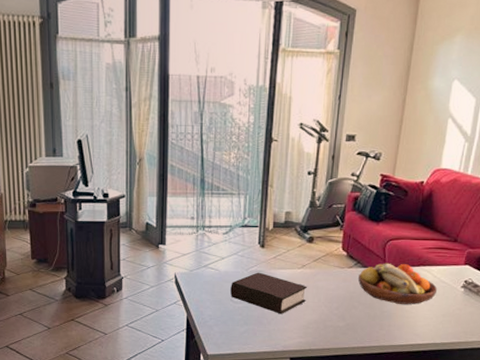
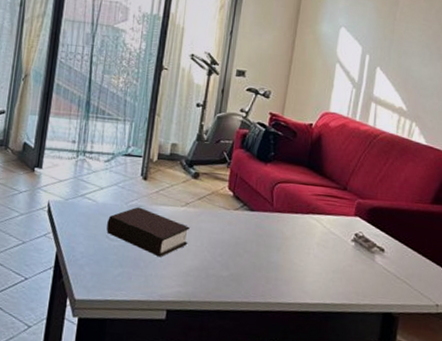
fruit bowl: present [358,263,438,304] -> none [244,207,327,257]

